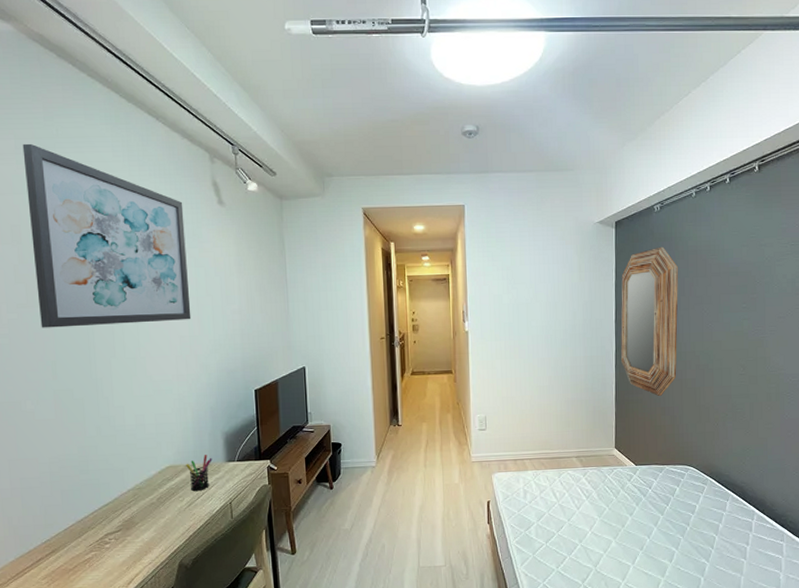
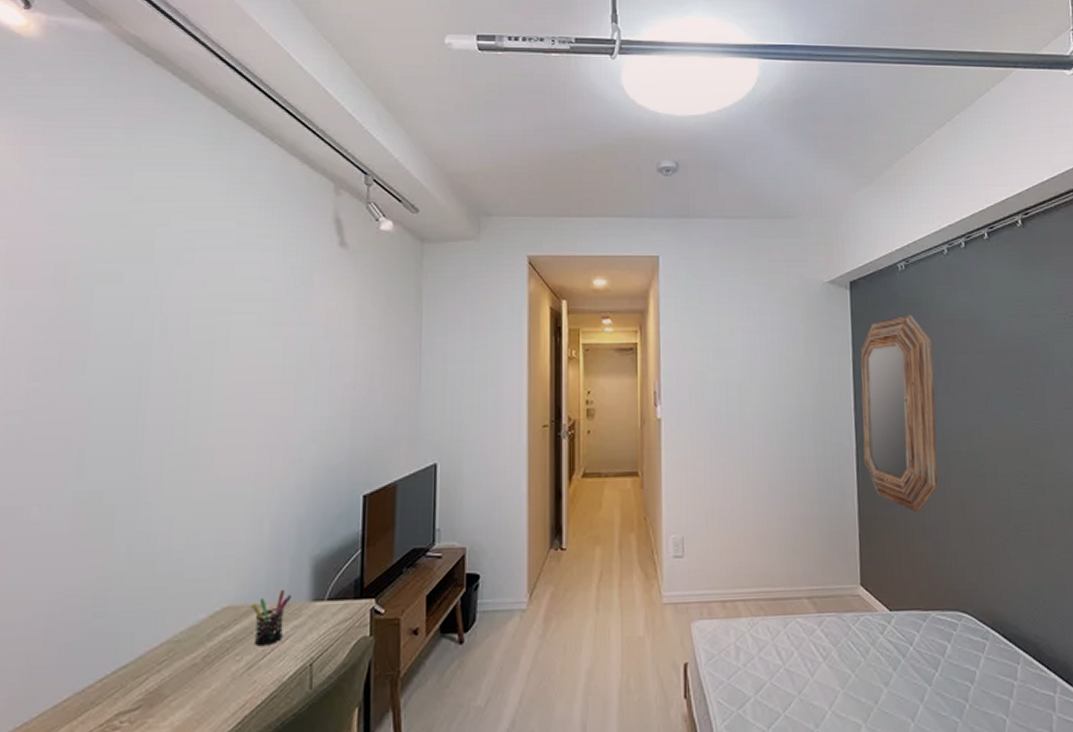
wall art: present [22,143,191,328] -> none [72,163,293,404]

